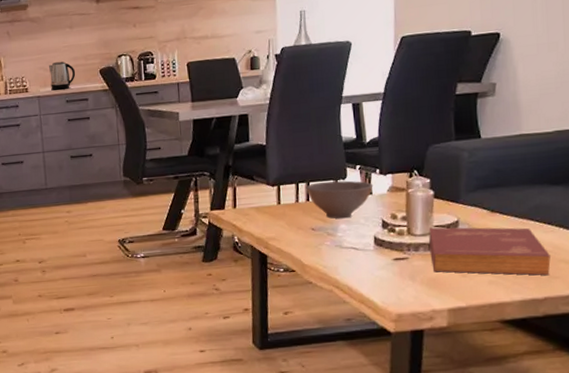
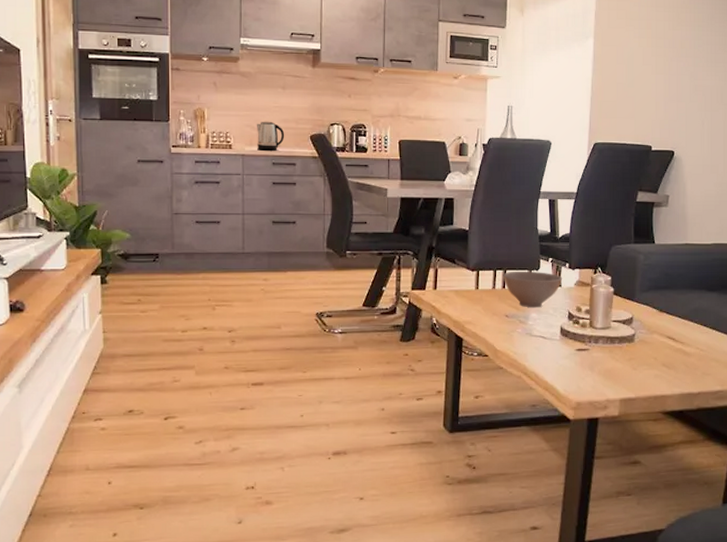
book: present [428,227,551,276] -> none [607,322,705,373]

